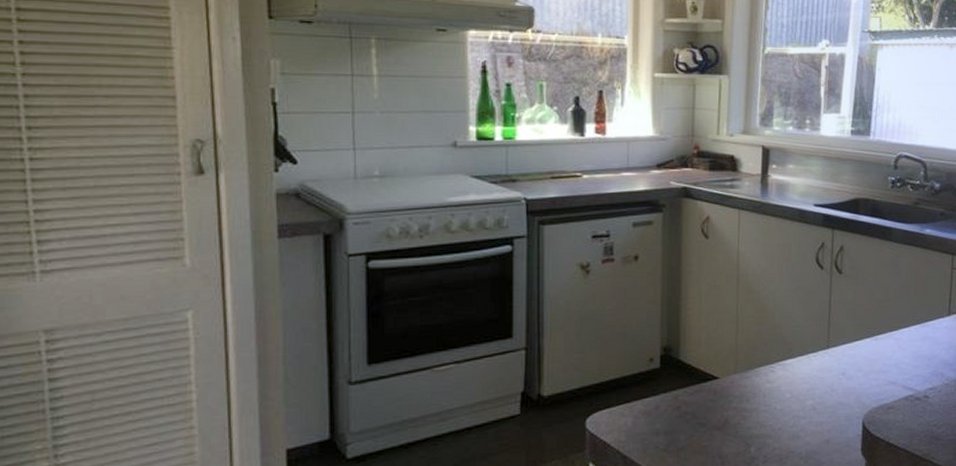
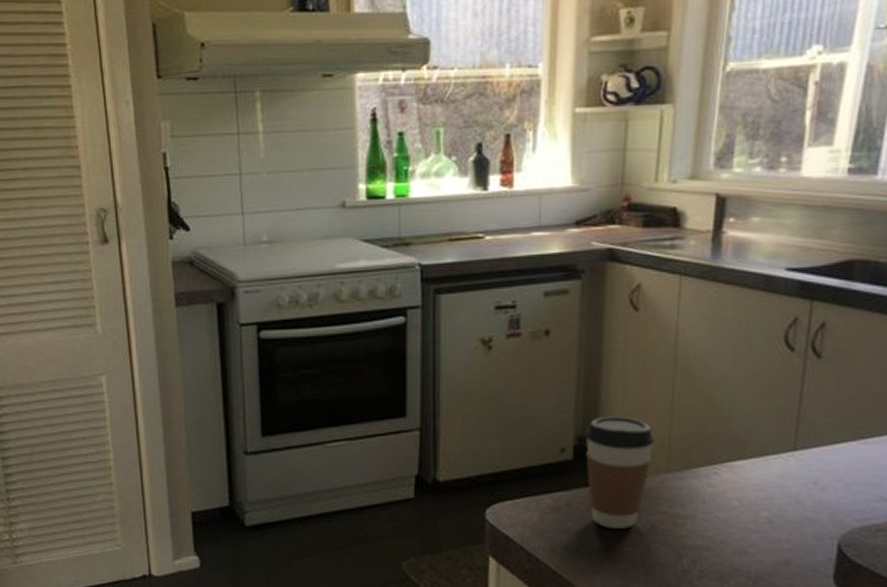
coffee cup: none [669,328,725,427] -> present [585,417,654,530]

